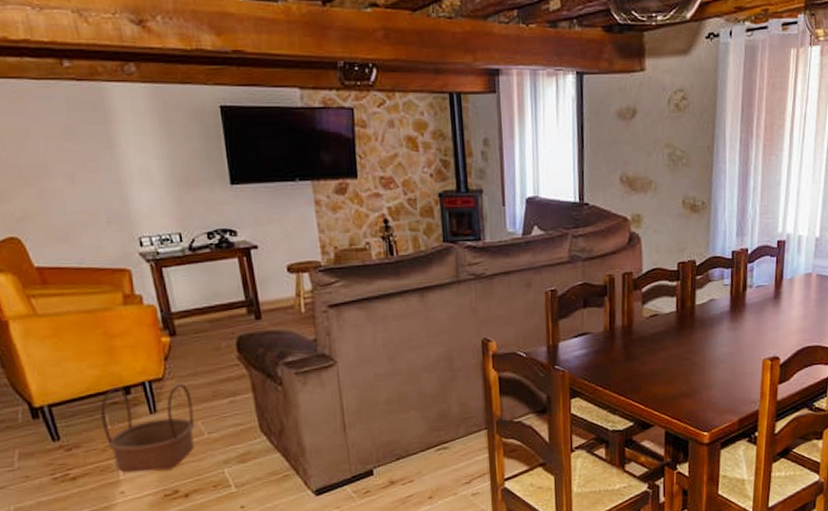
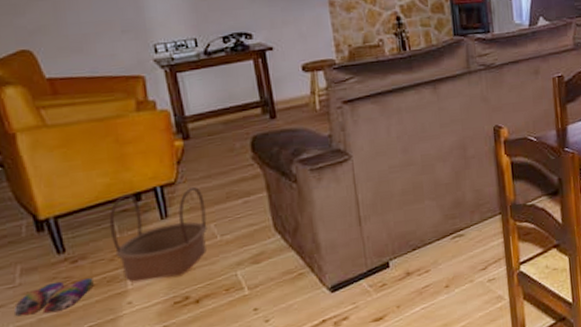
slippers: none [14,465,88,498] -> present [14,277,94,317]

